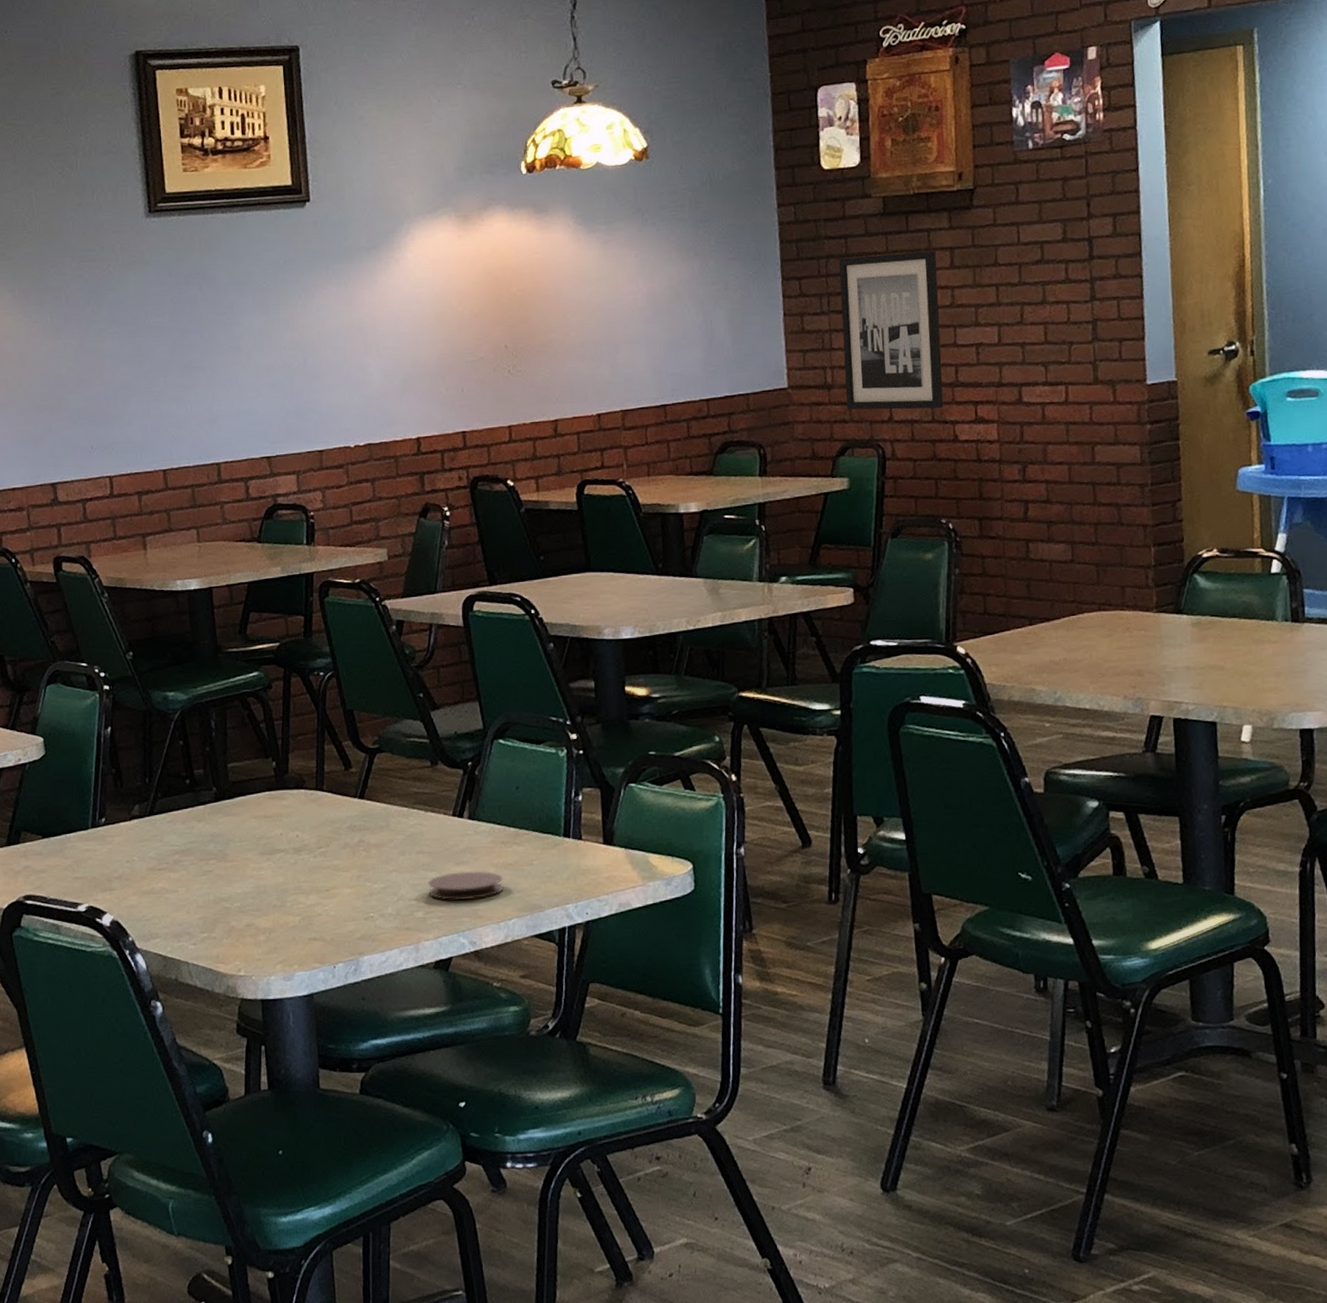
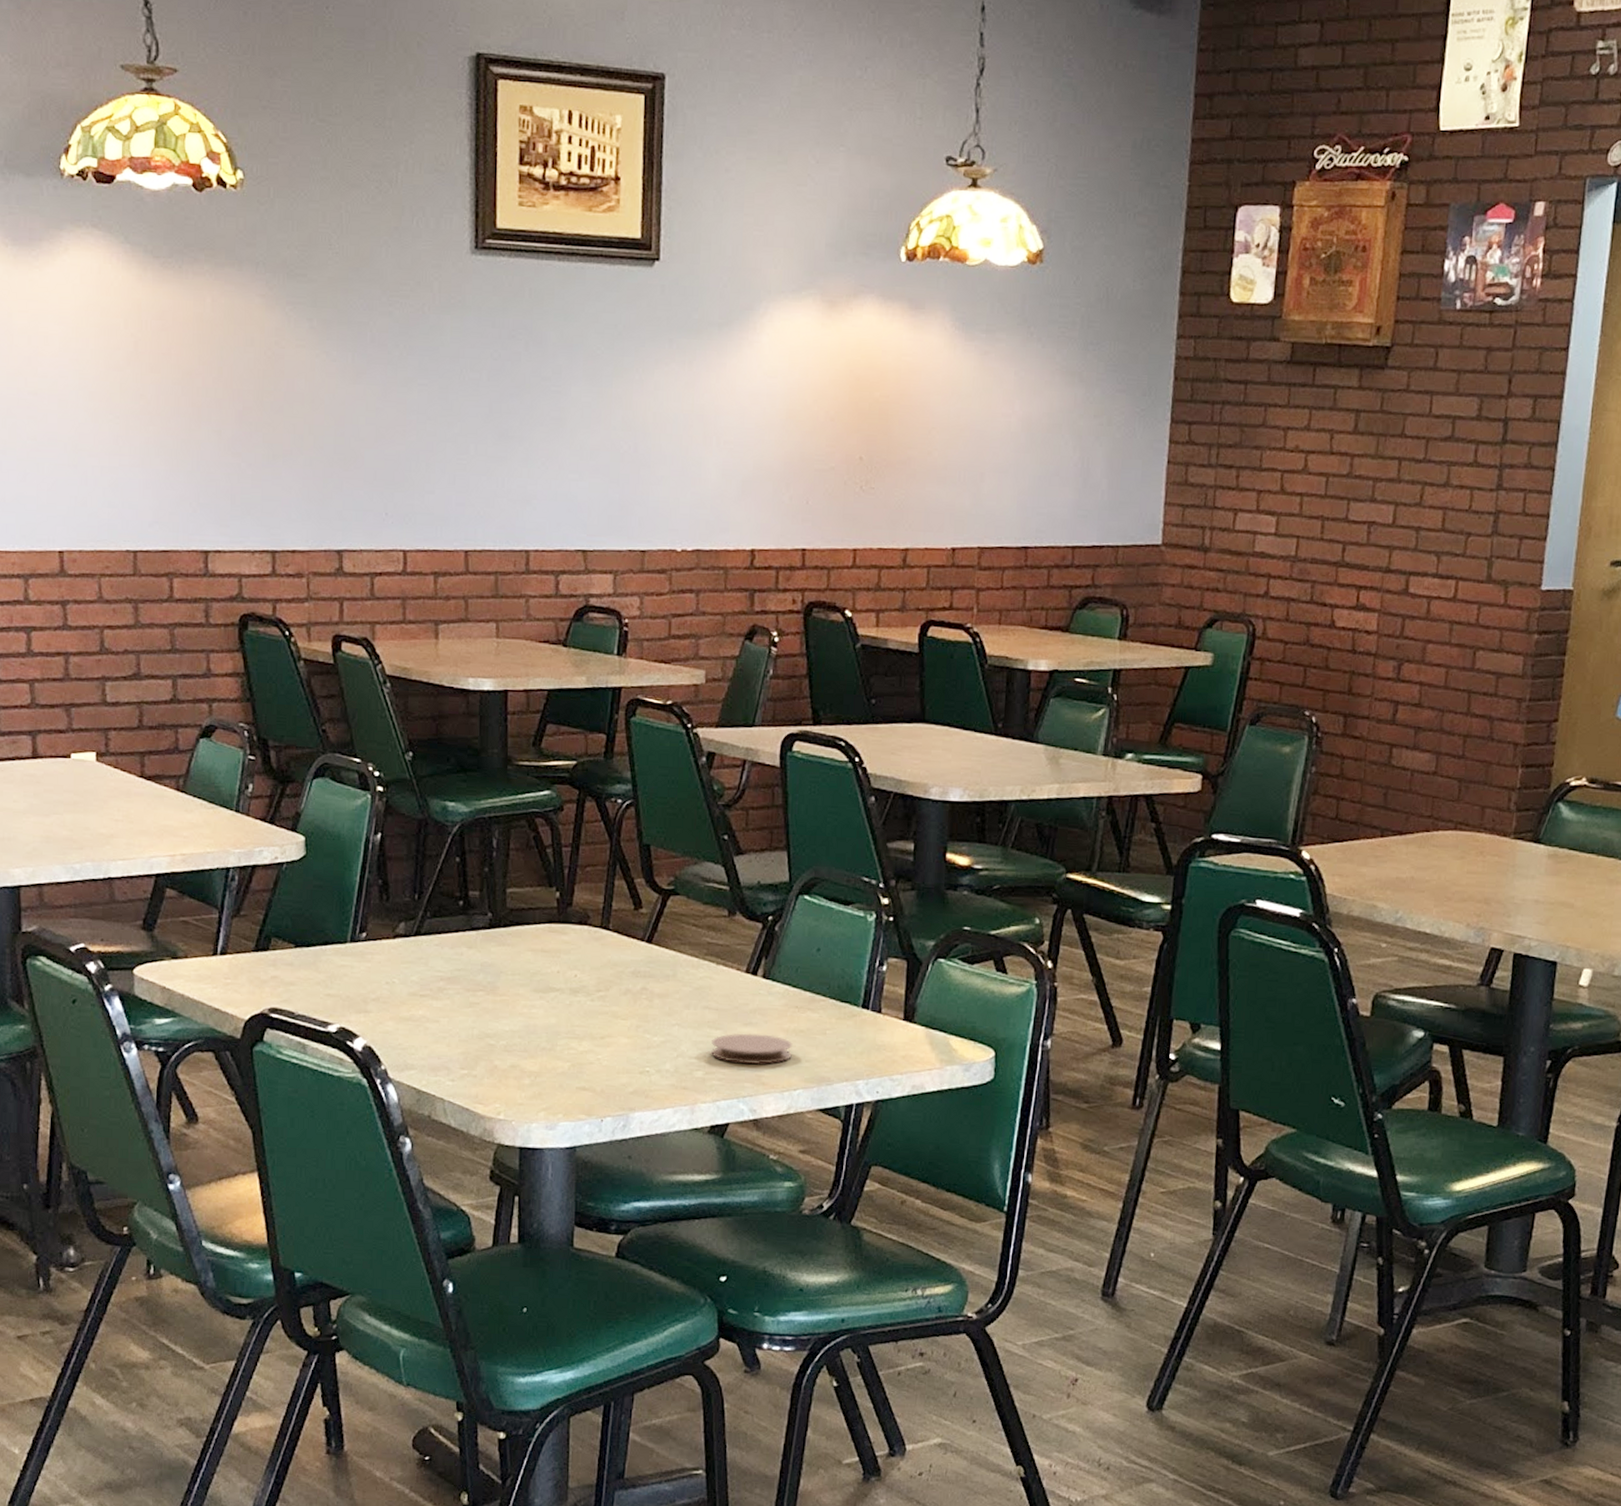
wall art: present [839,251,944,411] -> none [1221,406,1340,589]

